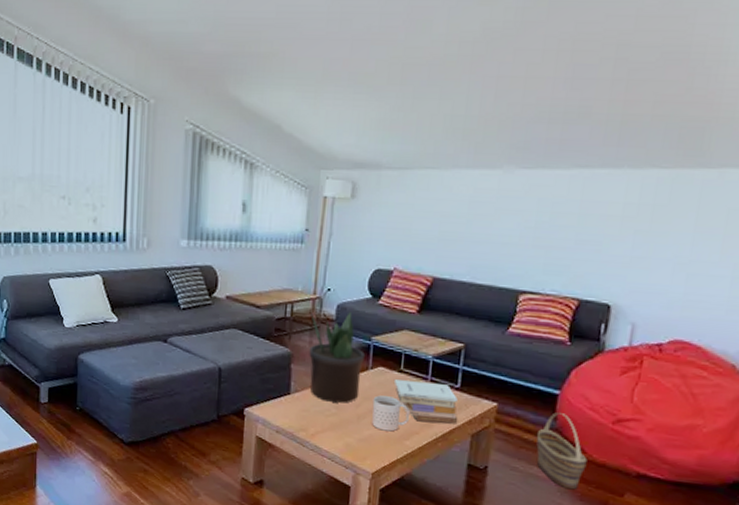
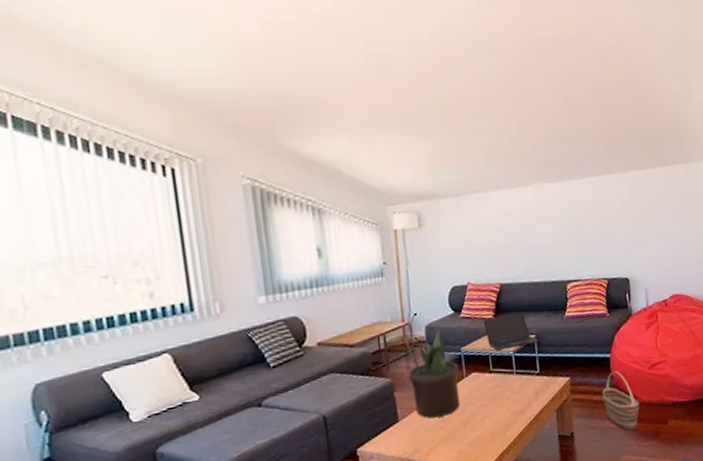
mug: present [371,395,410,432] -> none [473,396,506,430]
books: present [393,379,458,424] -> none [486,373,544,412]
laptop: none [403,313,468,353] -> present [483,313,539,351]

